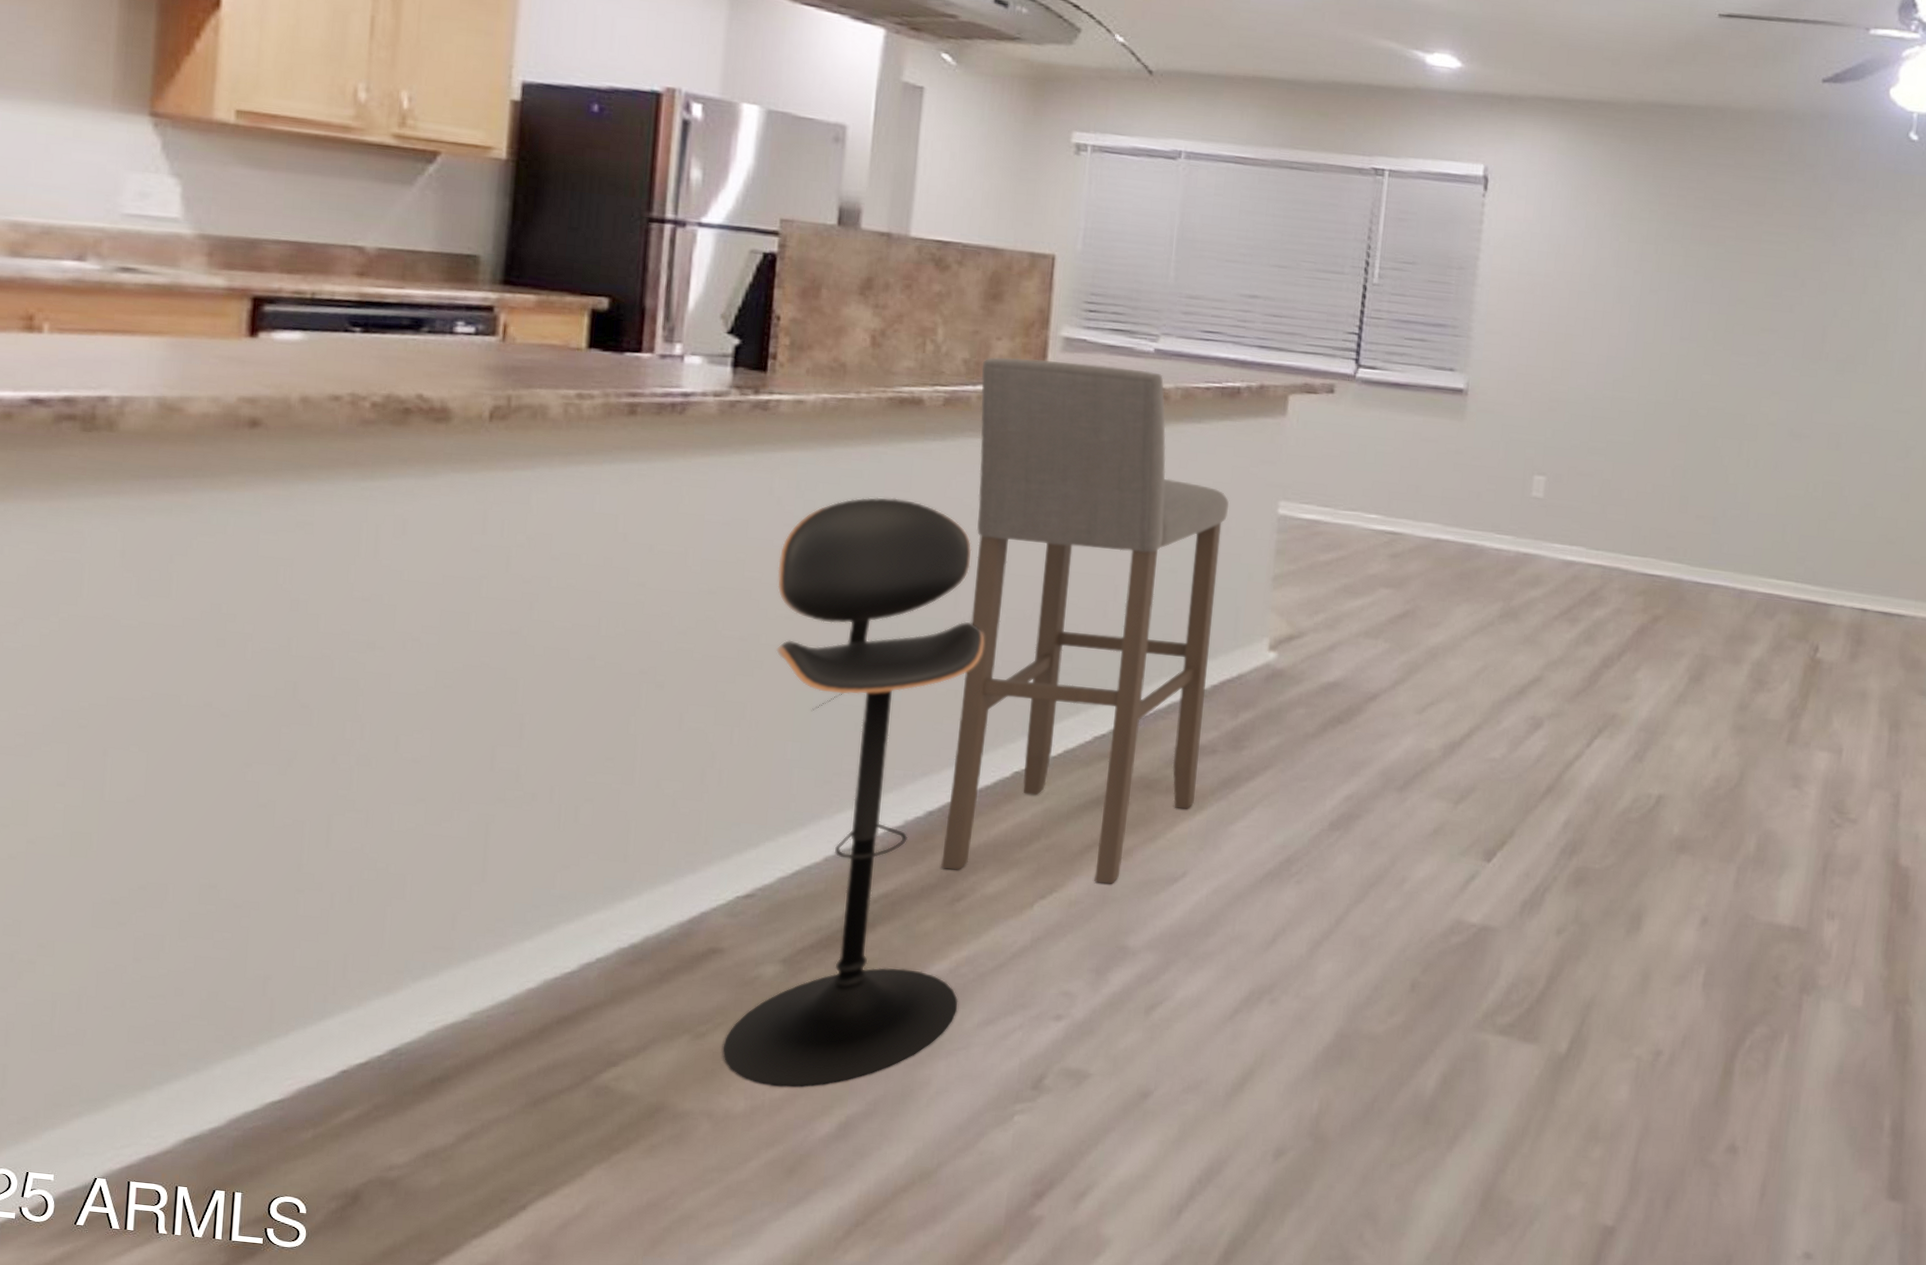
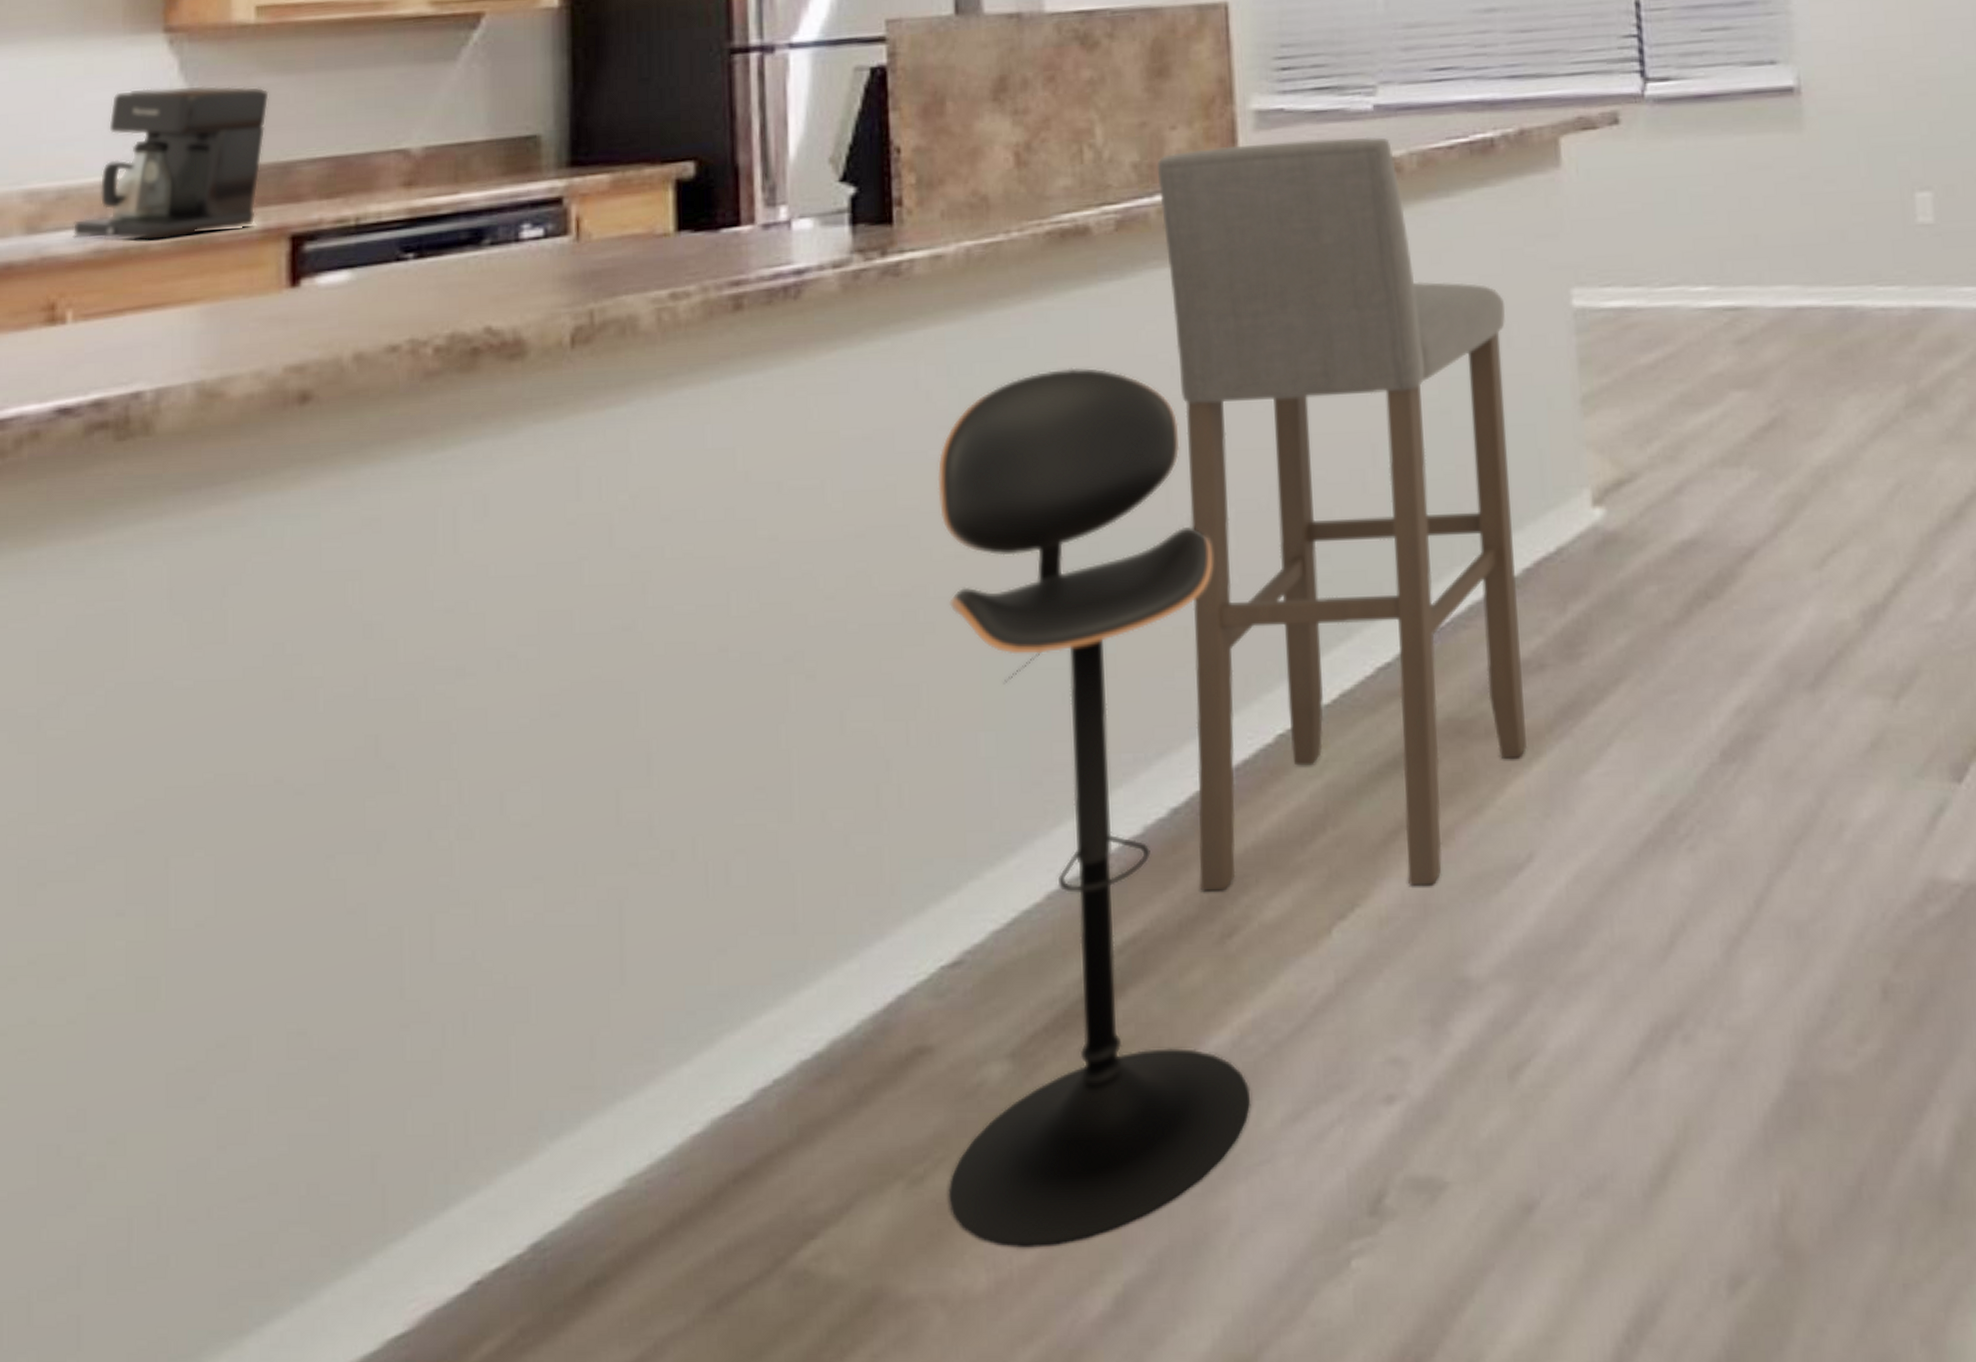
coffee maker: none [53,156,242,284] -> present [72,85,269,241]

